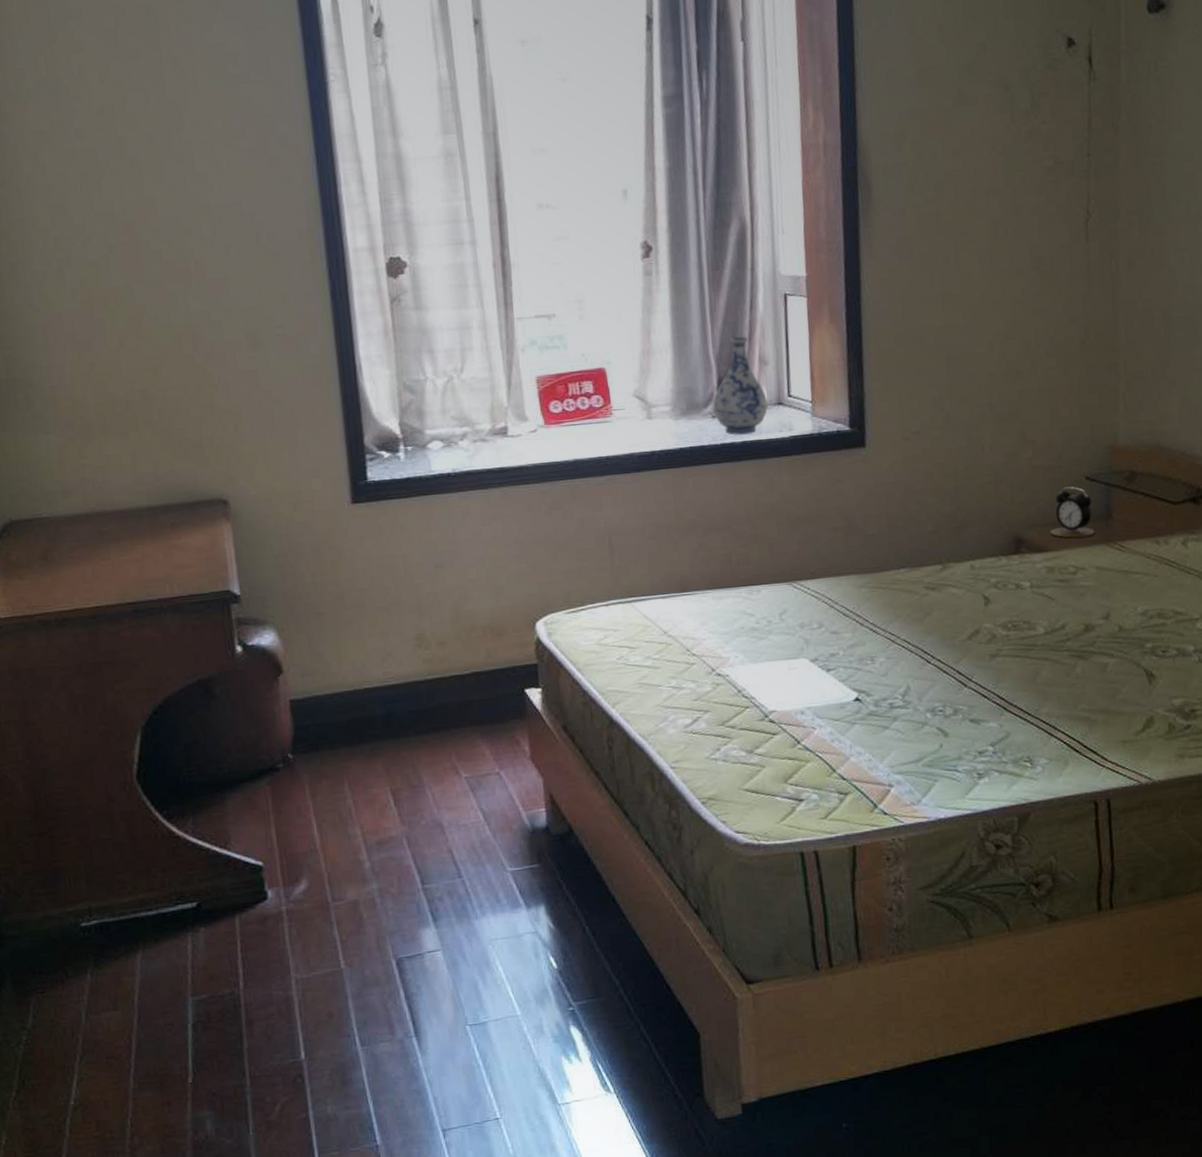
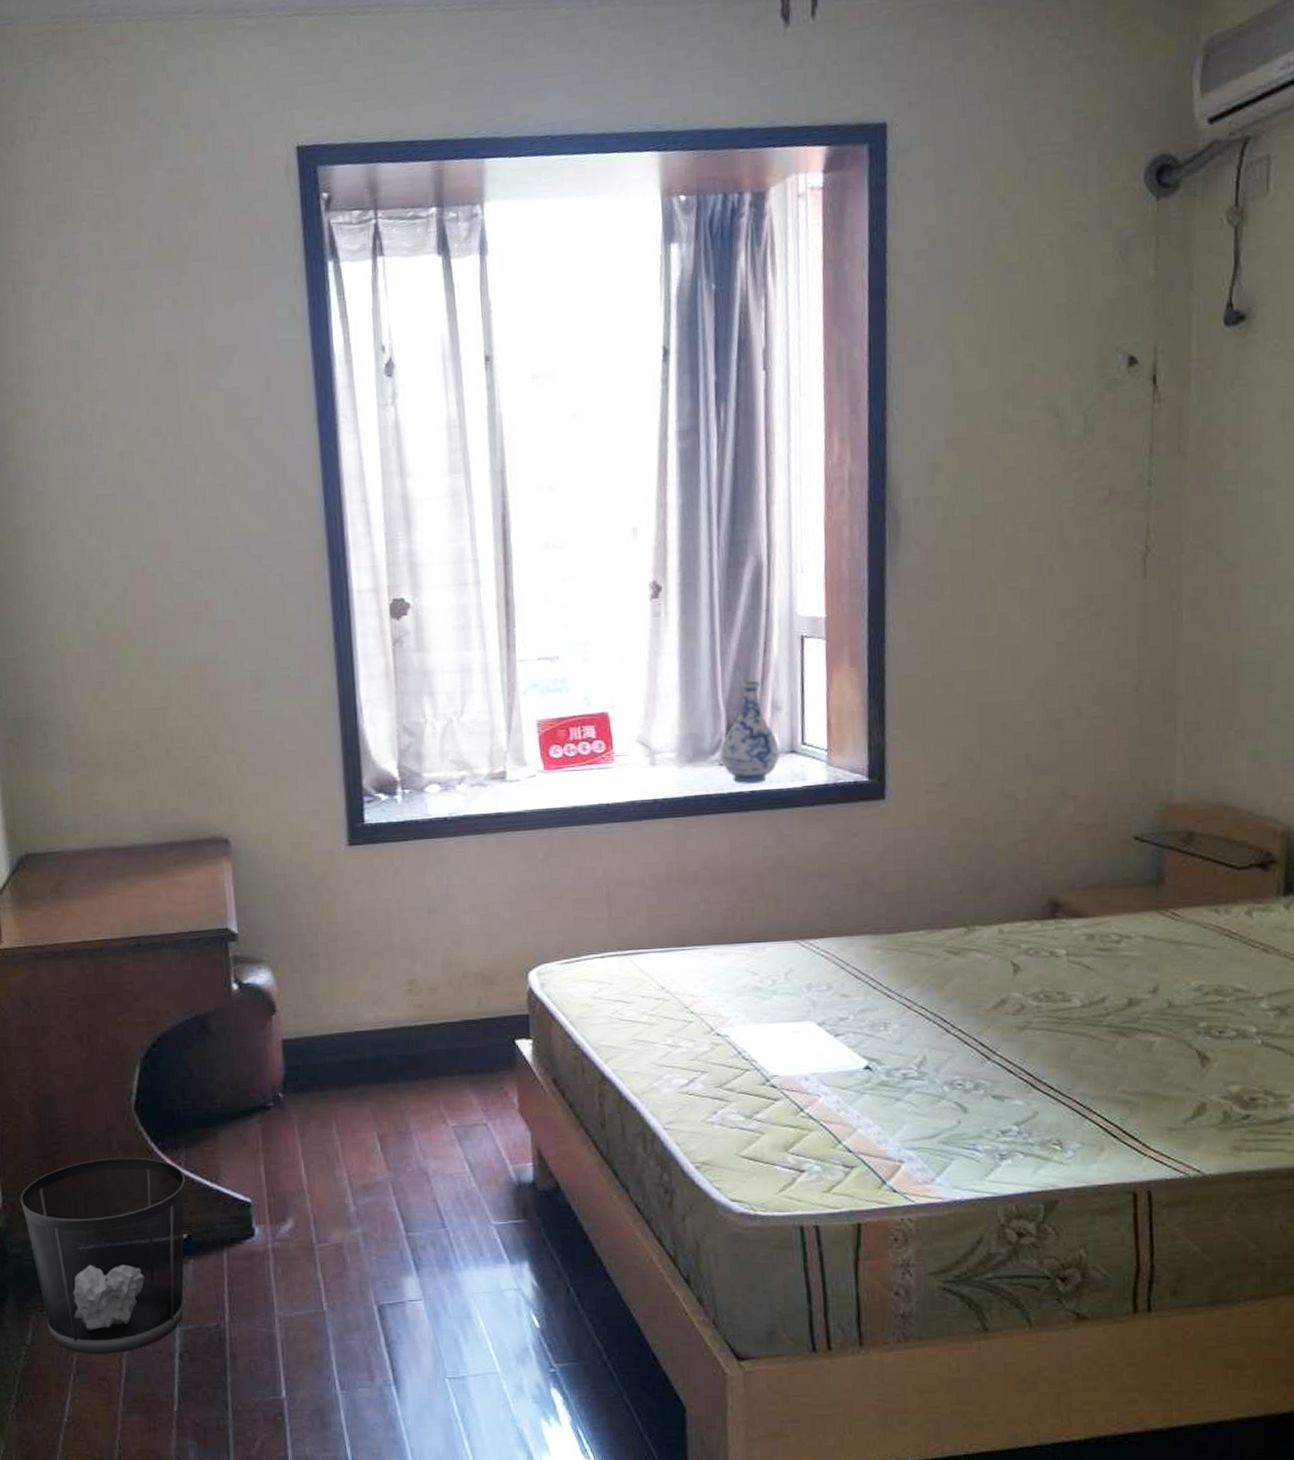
waste bin: none [15,827,195,1033] -> present [20,1157,185,1354]
alarm clock: present [1049,486,1095,538] -> none [1090,847,1144,904]

